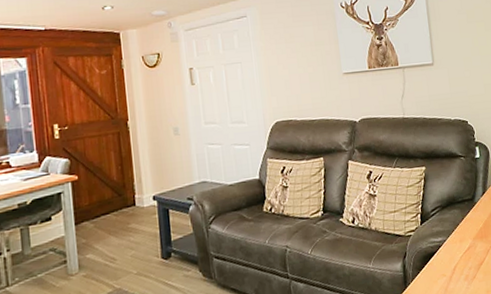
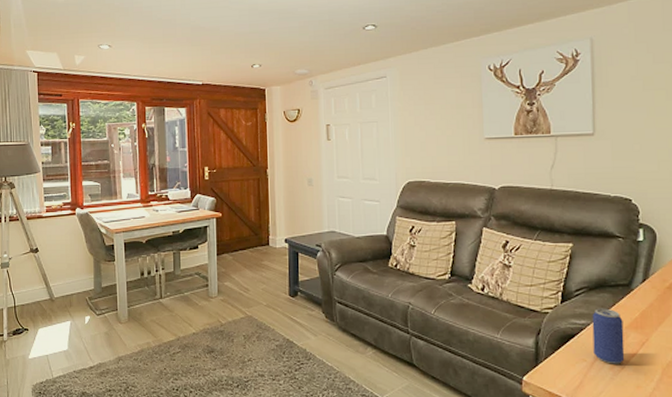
beverage can: none [446,223,476,275] -> present [592,308,625,364]

